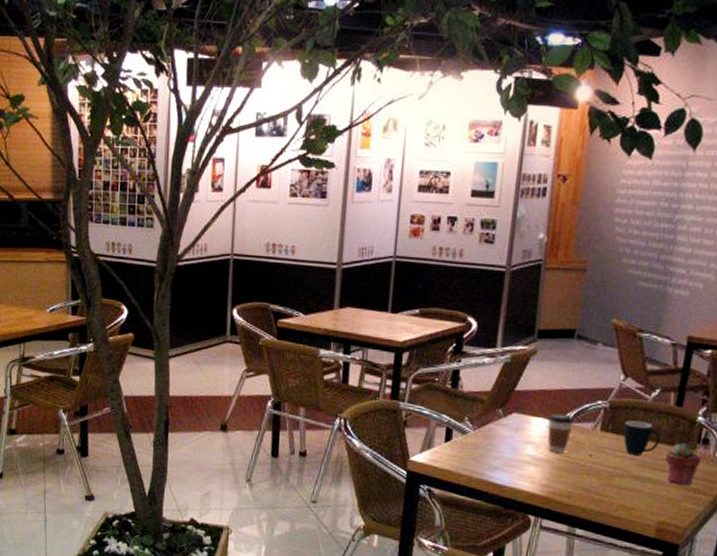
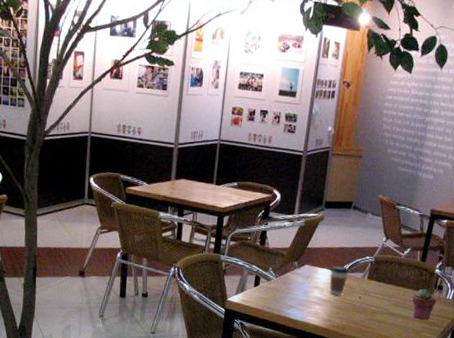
mug: present [623,420,661,455] -> none [383,271,409,298]

